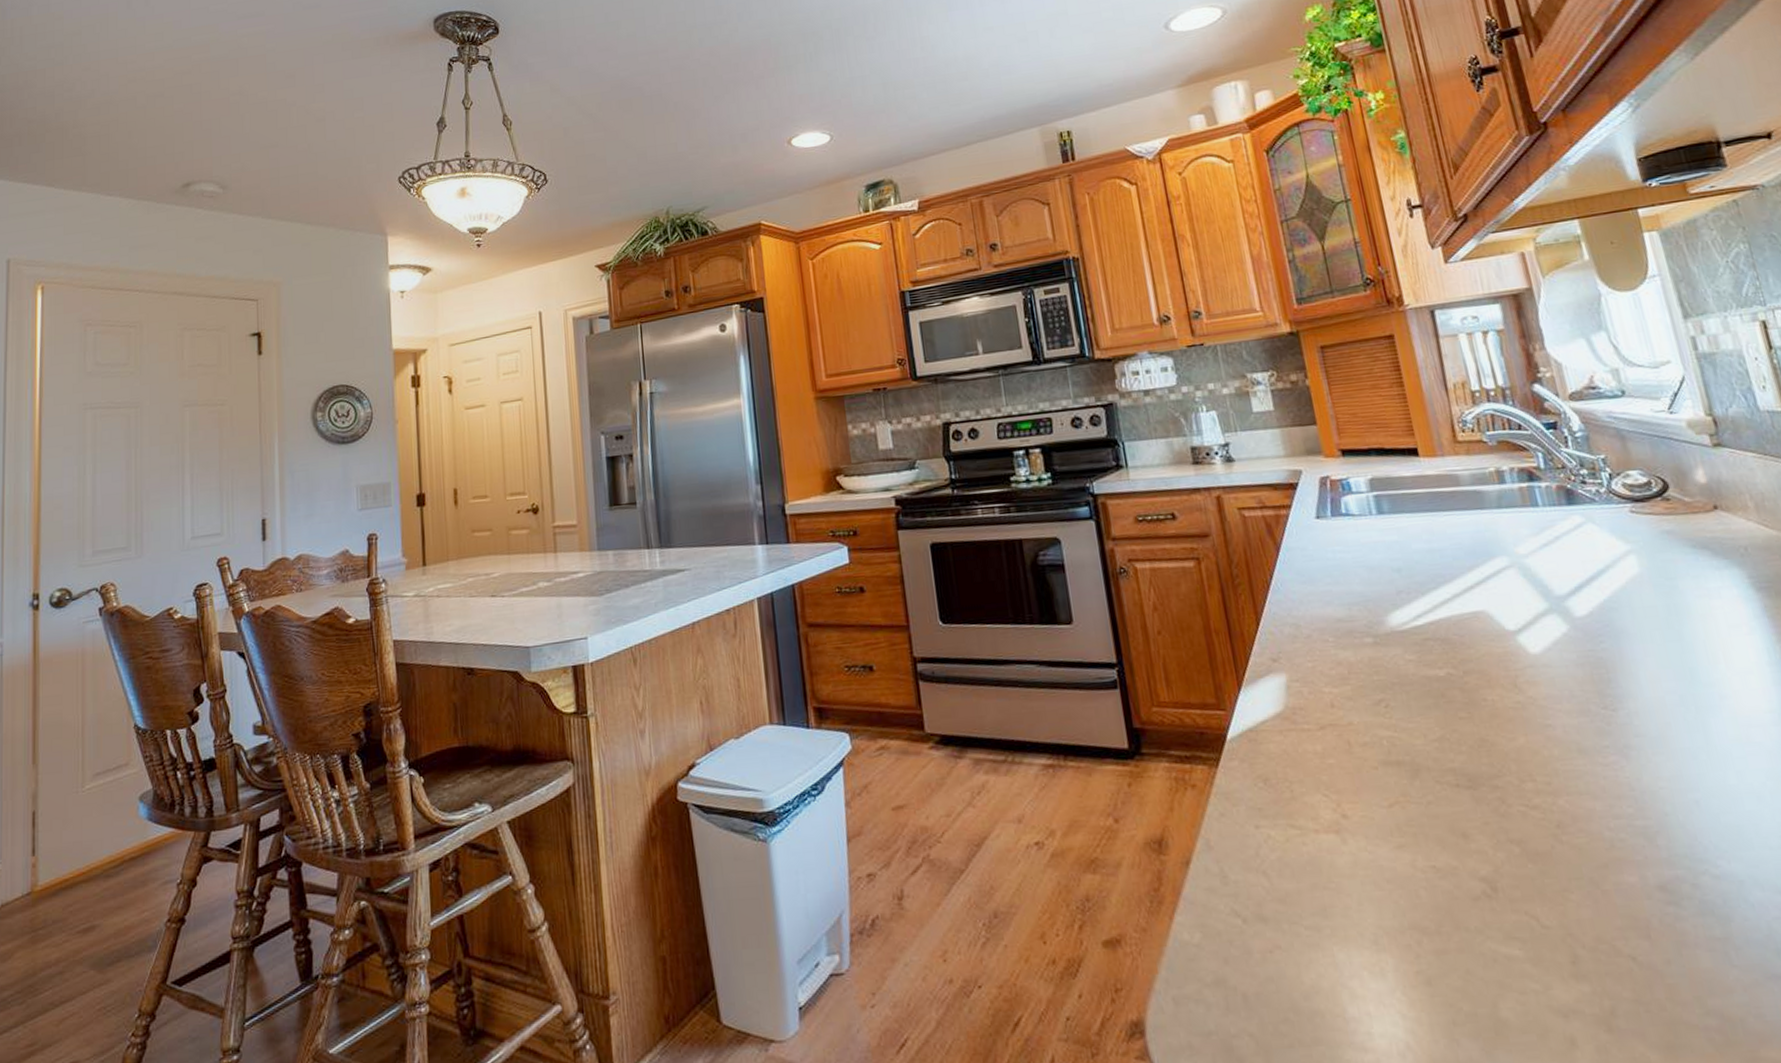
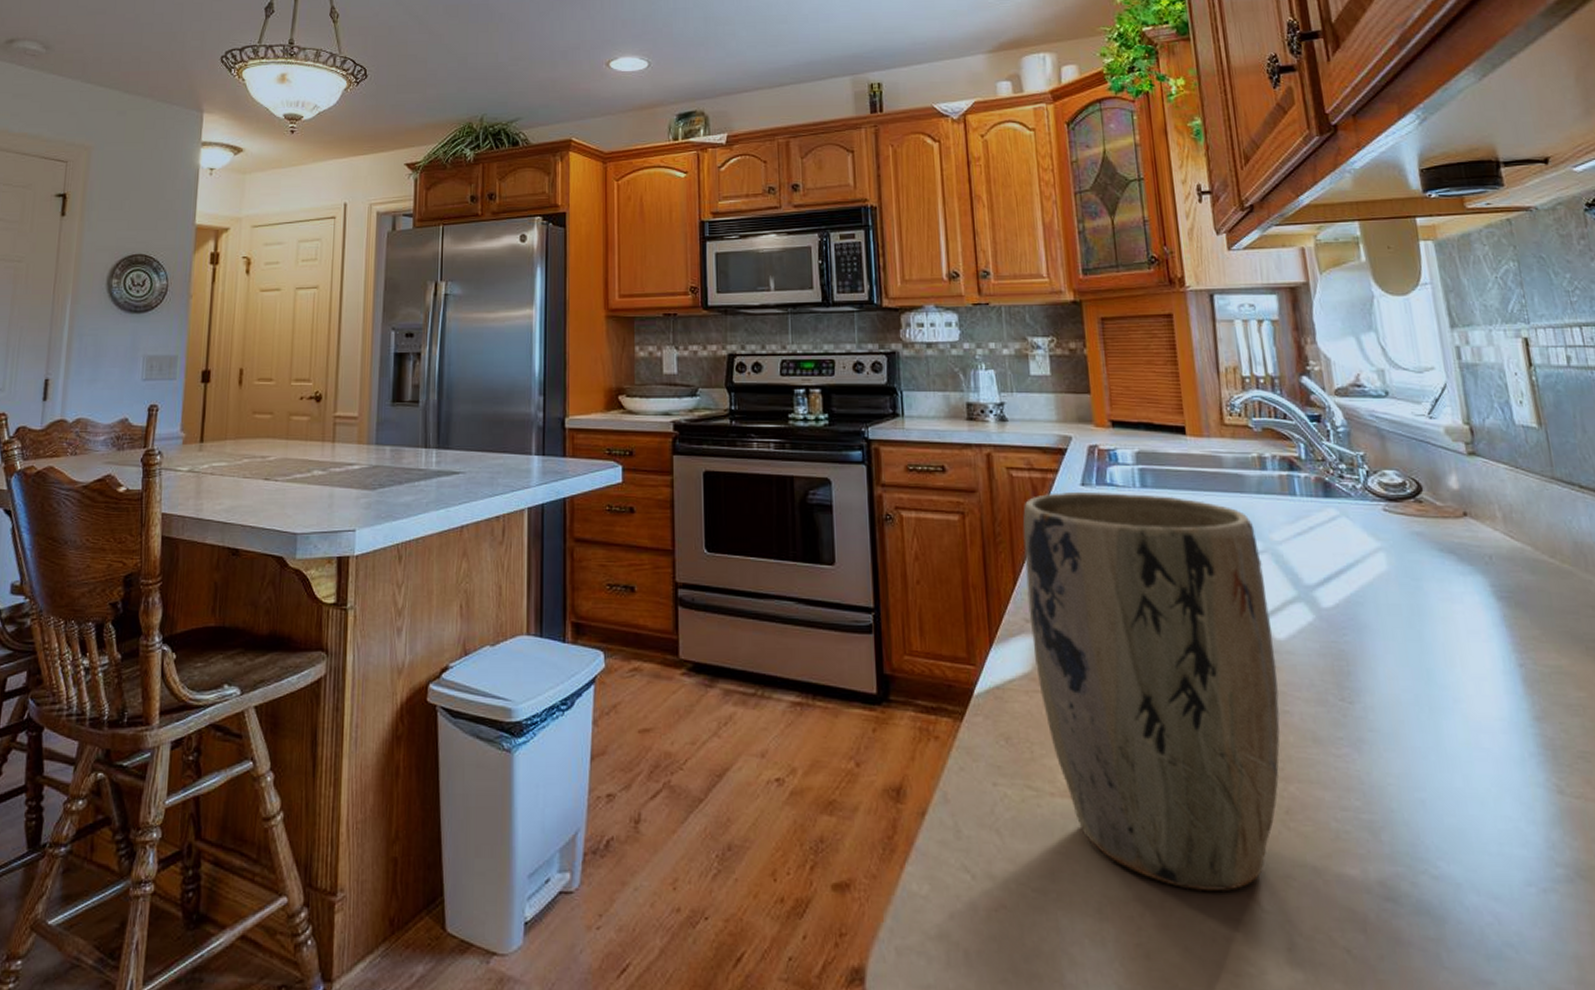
plant pot: none [1259,519,1547,913] -> present [1022,491,1280,892]

